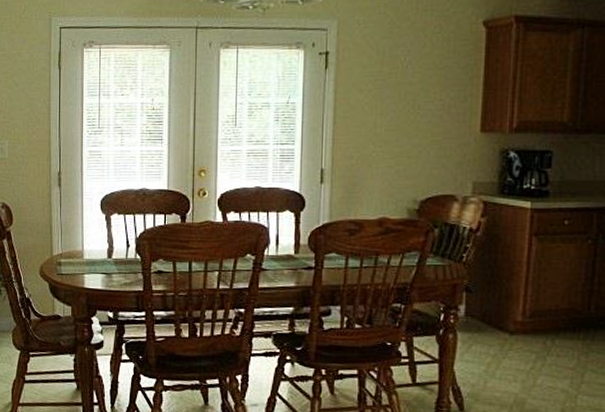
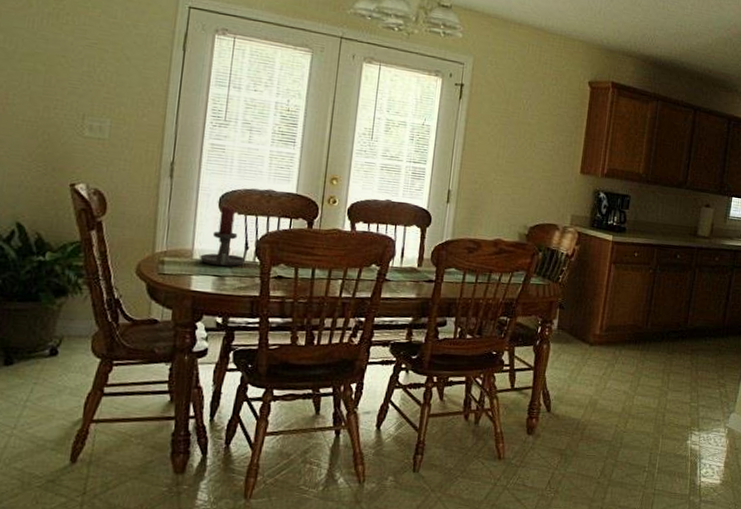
candle holder: none [89,208,129,265] -> present [200,206,246,267]

